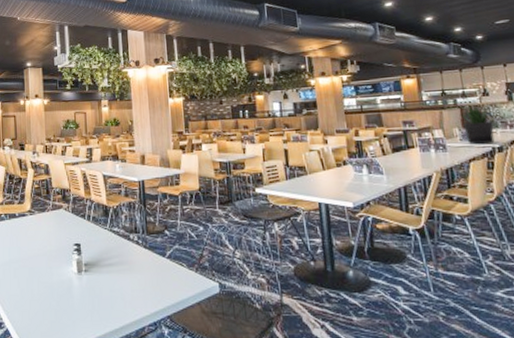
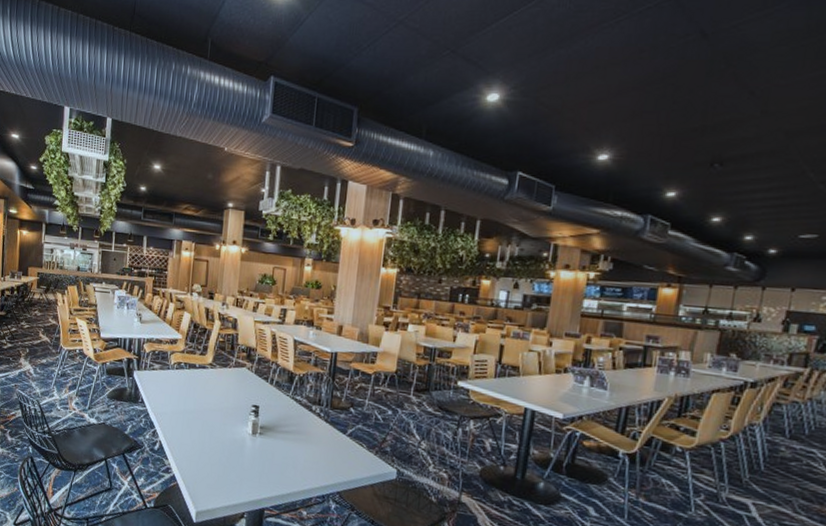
planter: present [461,106,495,144] -> none [717,330,755,377]

